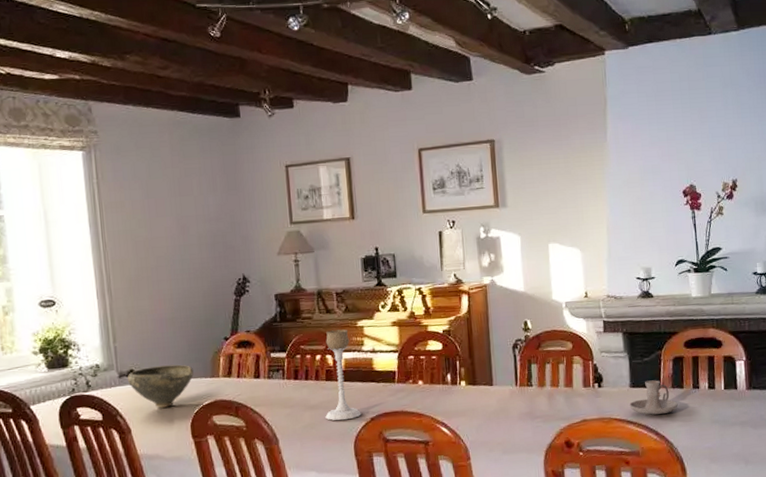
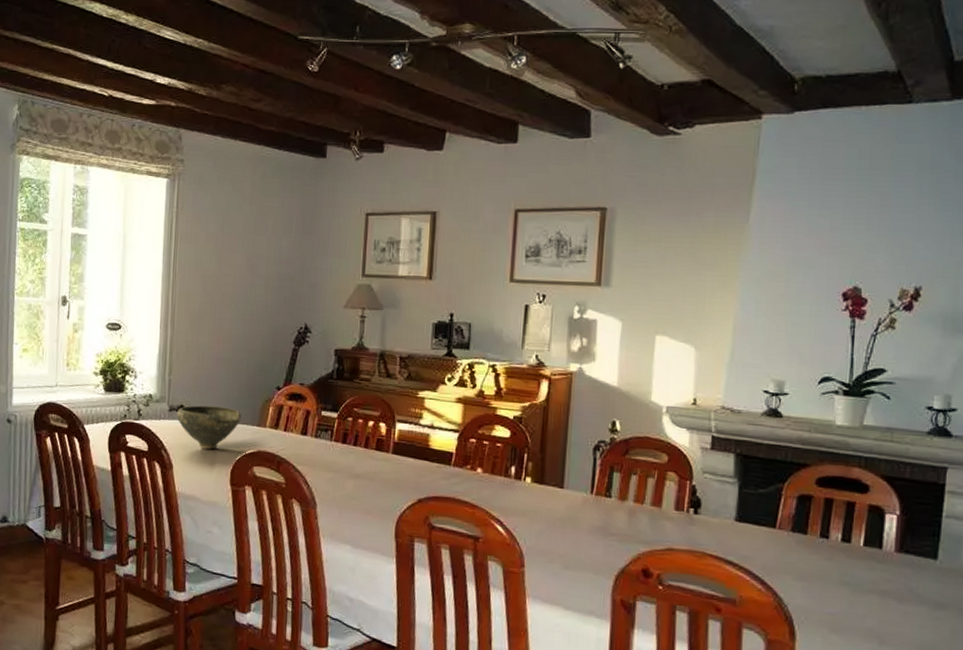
candle holder: present [325,329,362,421] -> none [369,397,409,497]
candle holder: present [629,380,678,415] -> none [731,516,797,561]

